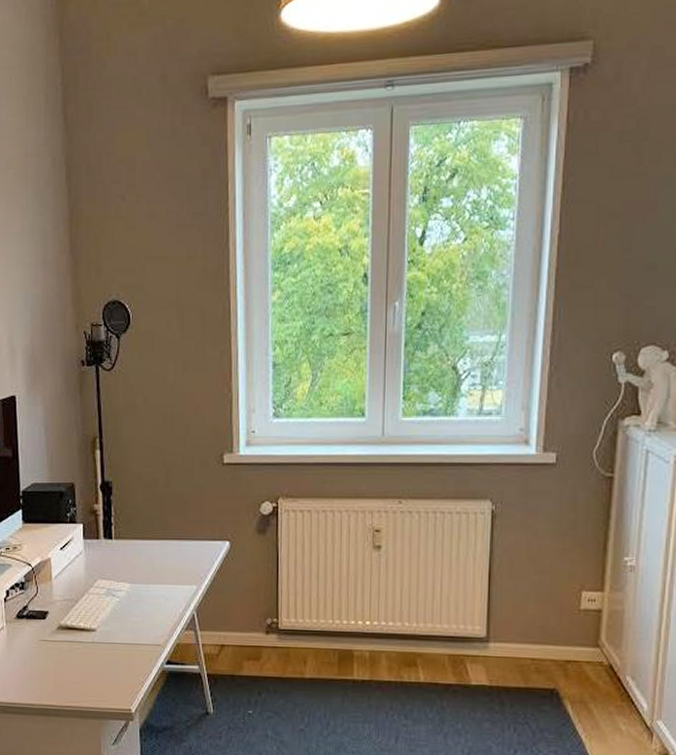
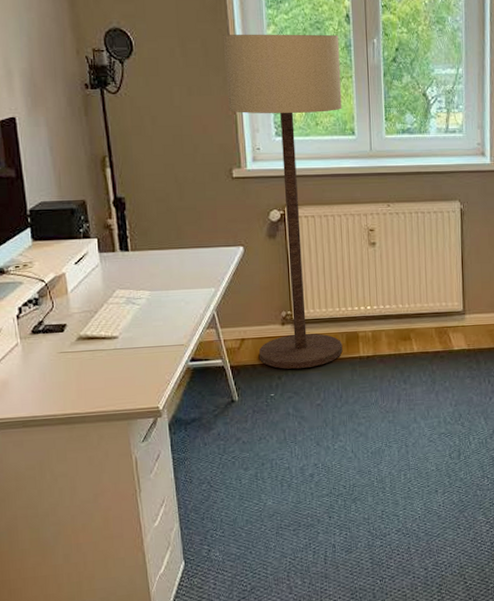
floor lamp: none [223,298,354,686] -> present [222,34,343,369]

